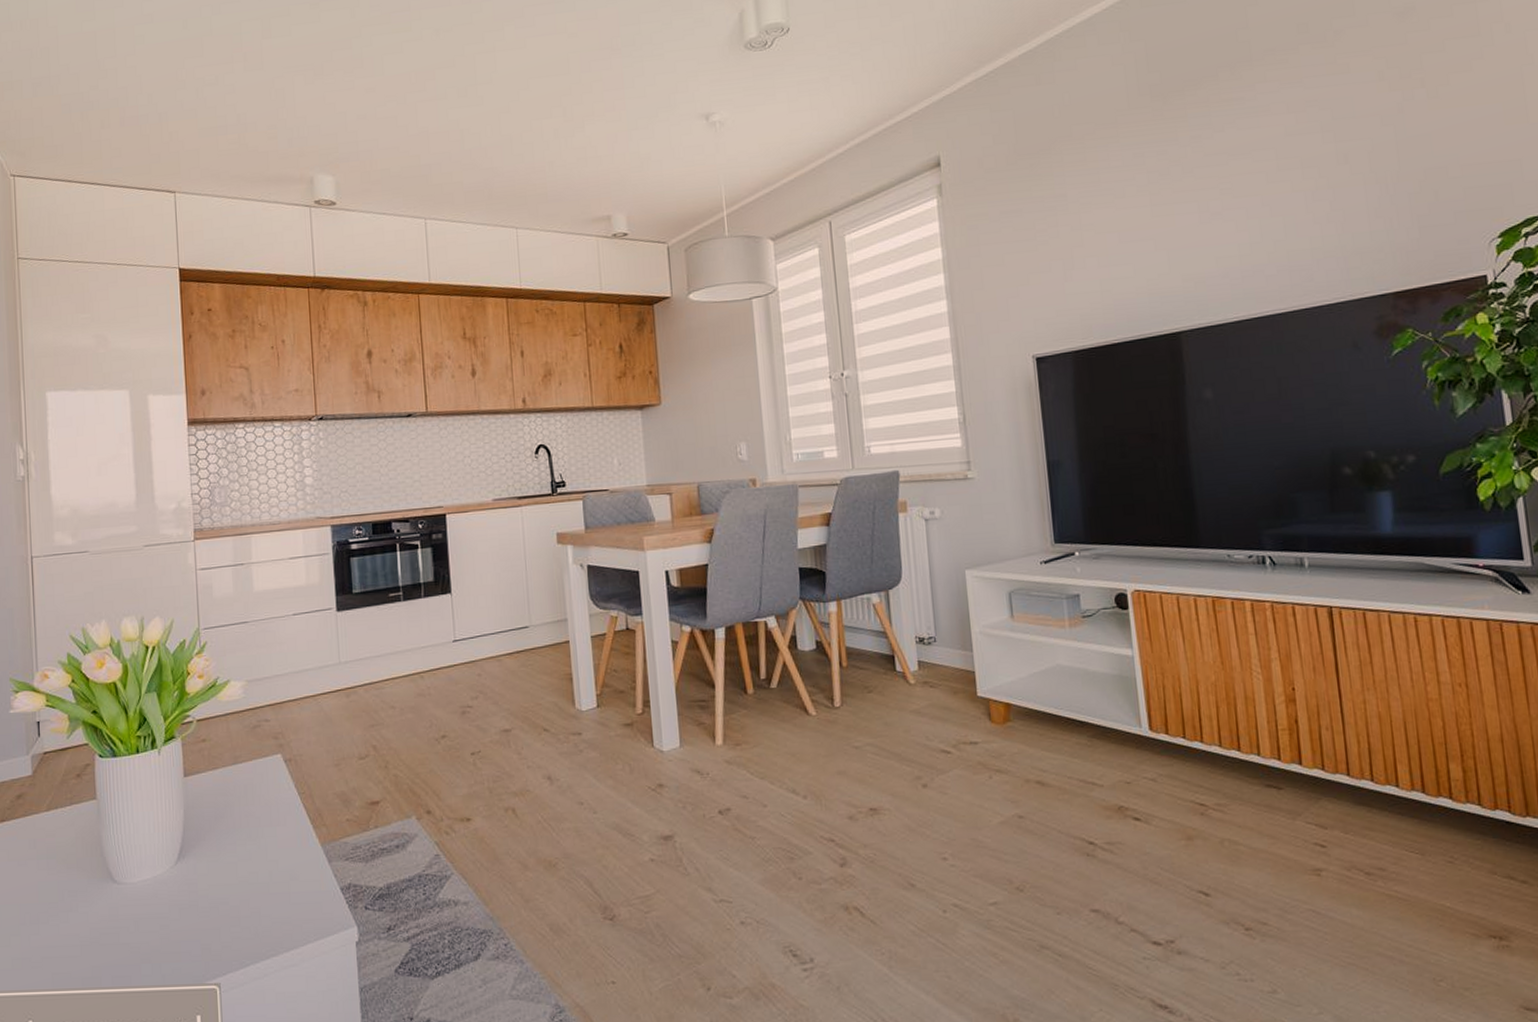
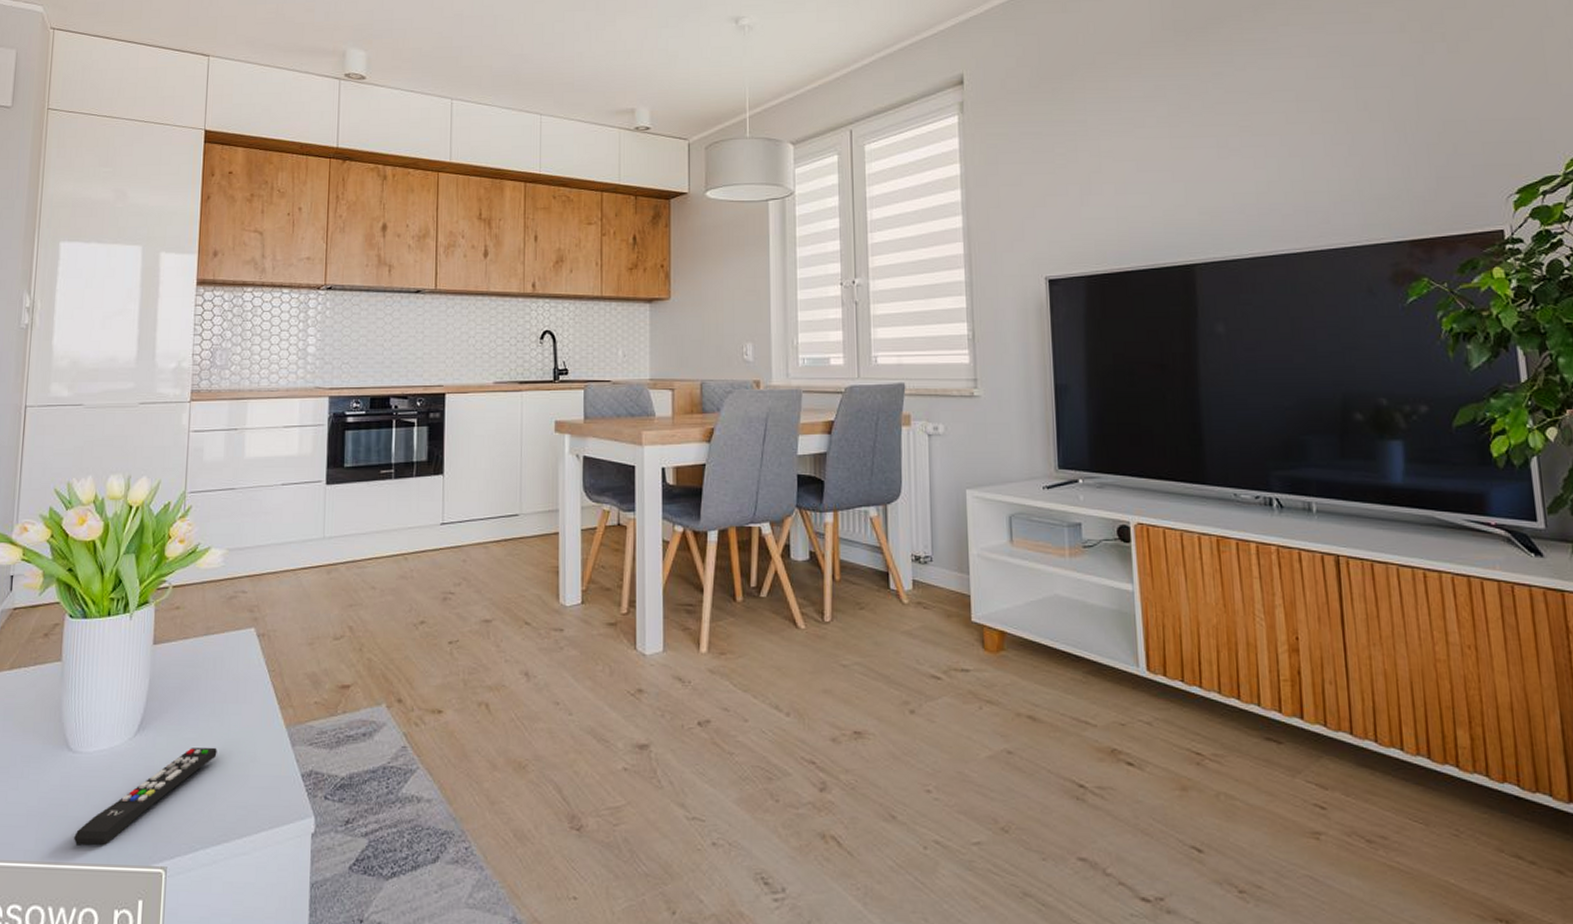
remote control: none [127,869,257,970] -> present [73,747,217,846]

